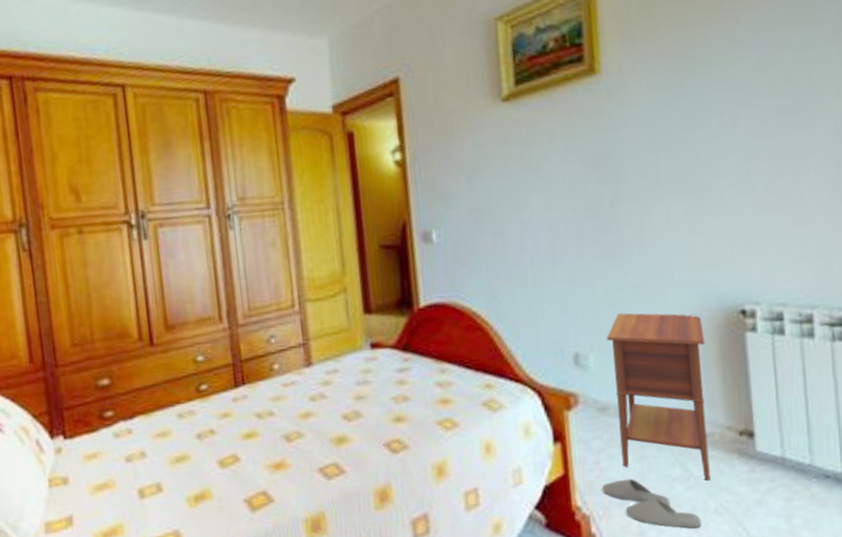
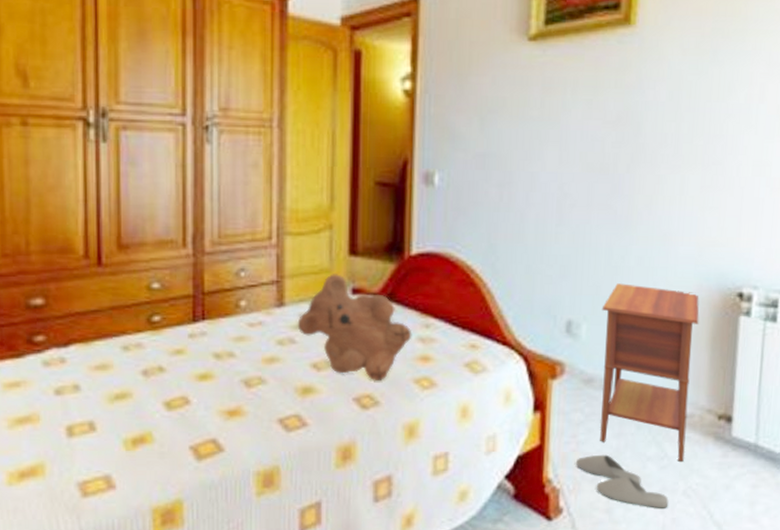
teddy bear: none [325,332,430,426] -> present [297,274,412,380]

